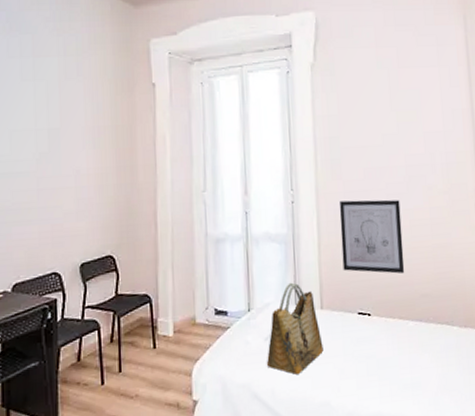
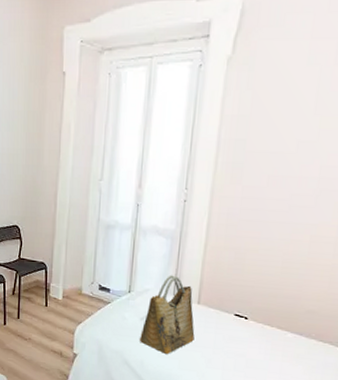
wall art: present [339,199,405,274] -> none [227,206,304,286]

